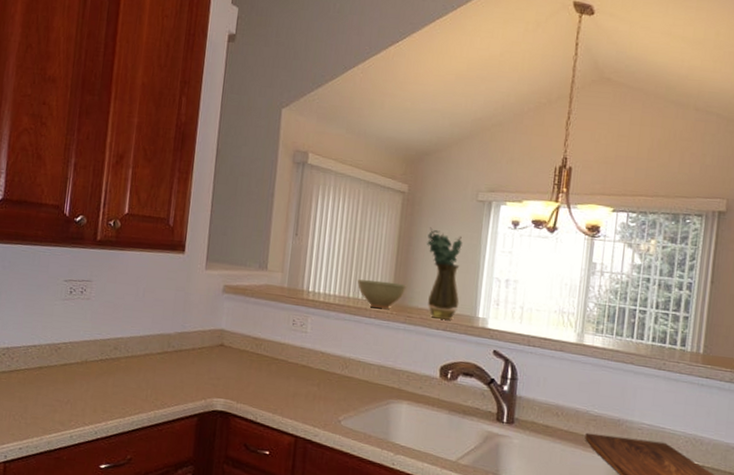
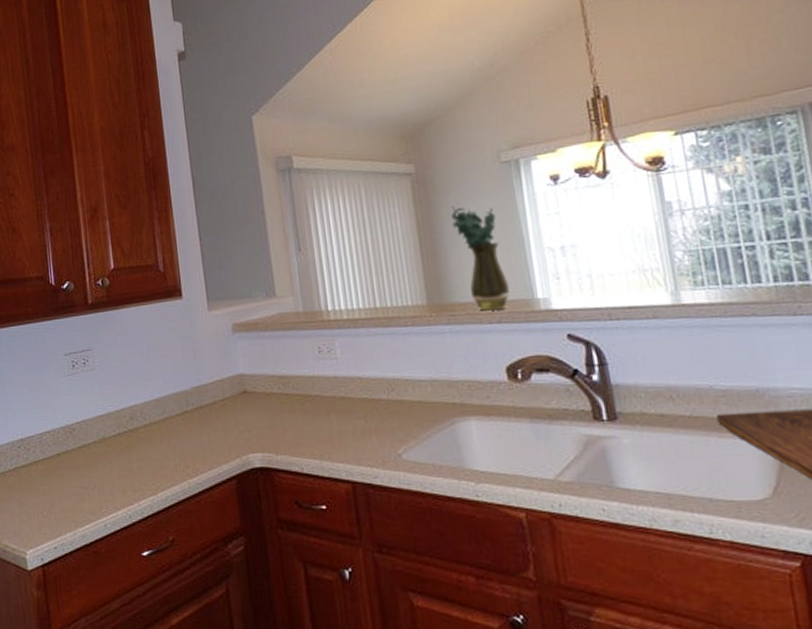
bowl: present [358,279,408,310] -> none [382,278,442,314]

